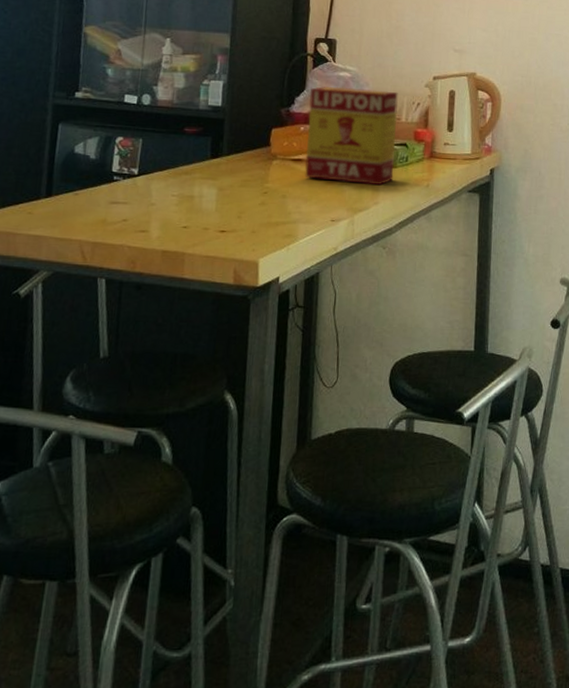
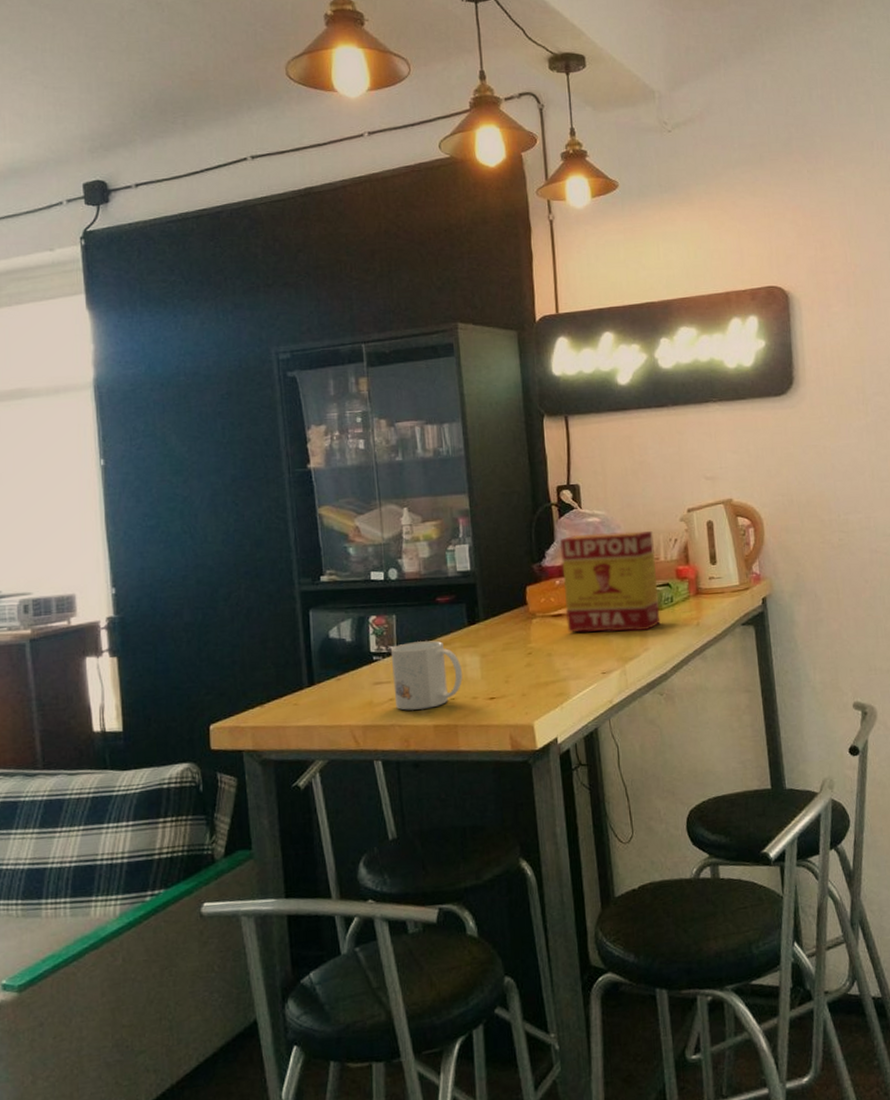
mug: none [128,167,198,234] -> present [390,640,462,710]

